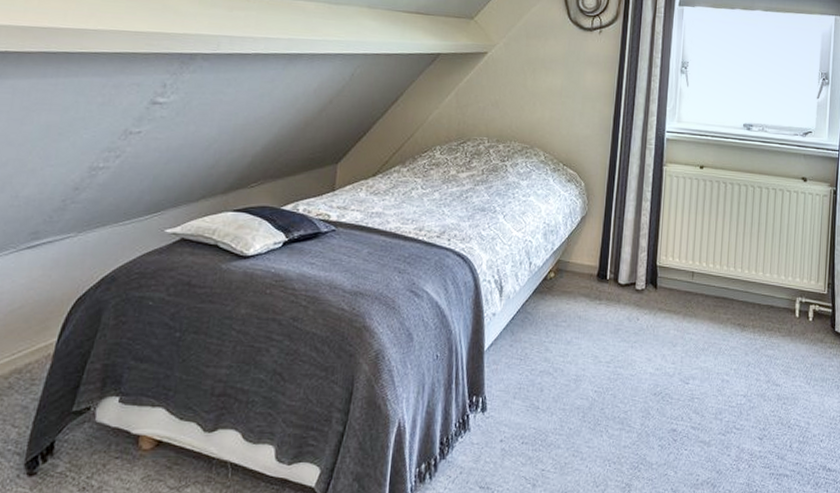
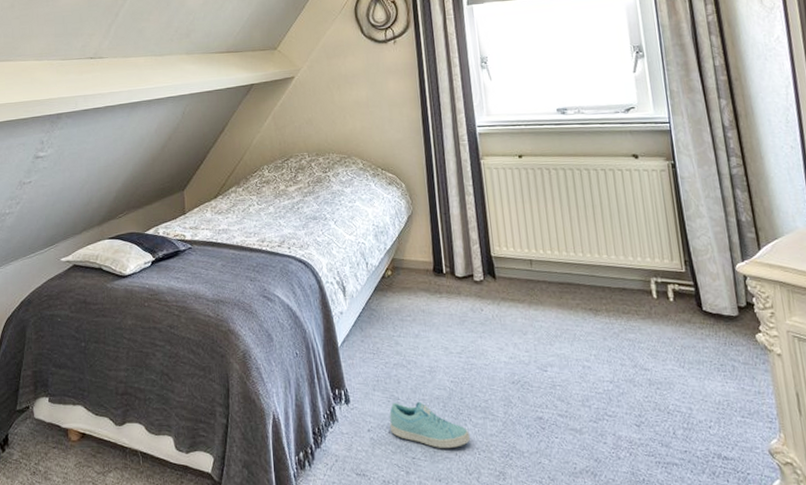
sneaker: none [523,411,604,460] -> present [389,401,470,448]

